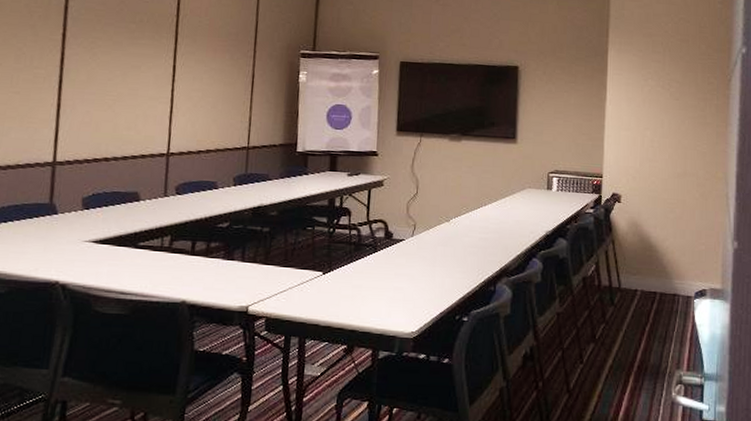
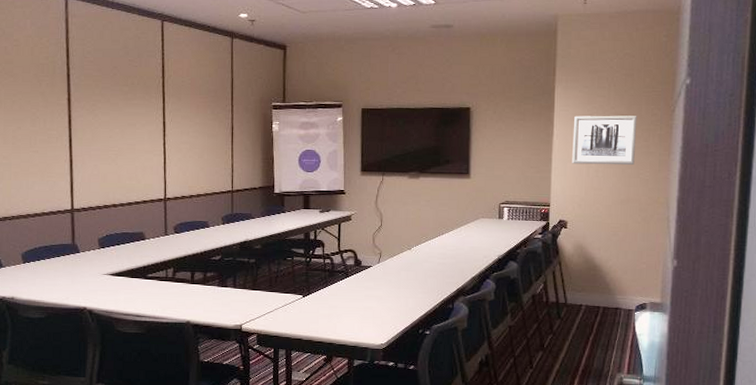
wall art: none [626,80,693,136] -> present [572,115,637,165]

